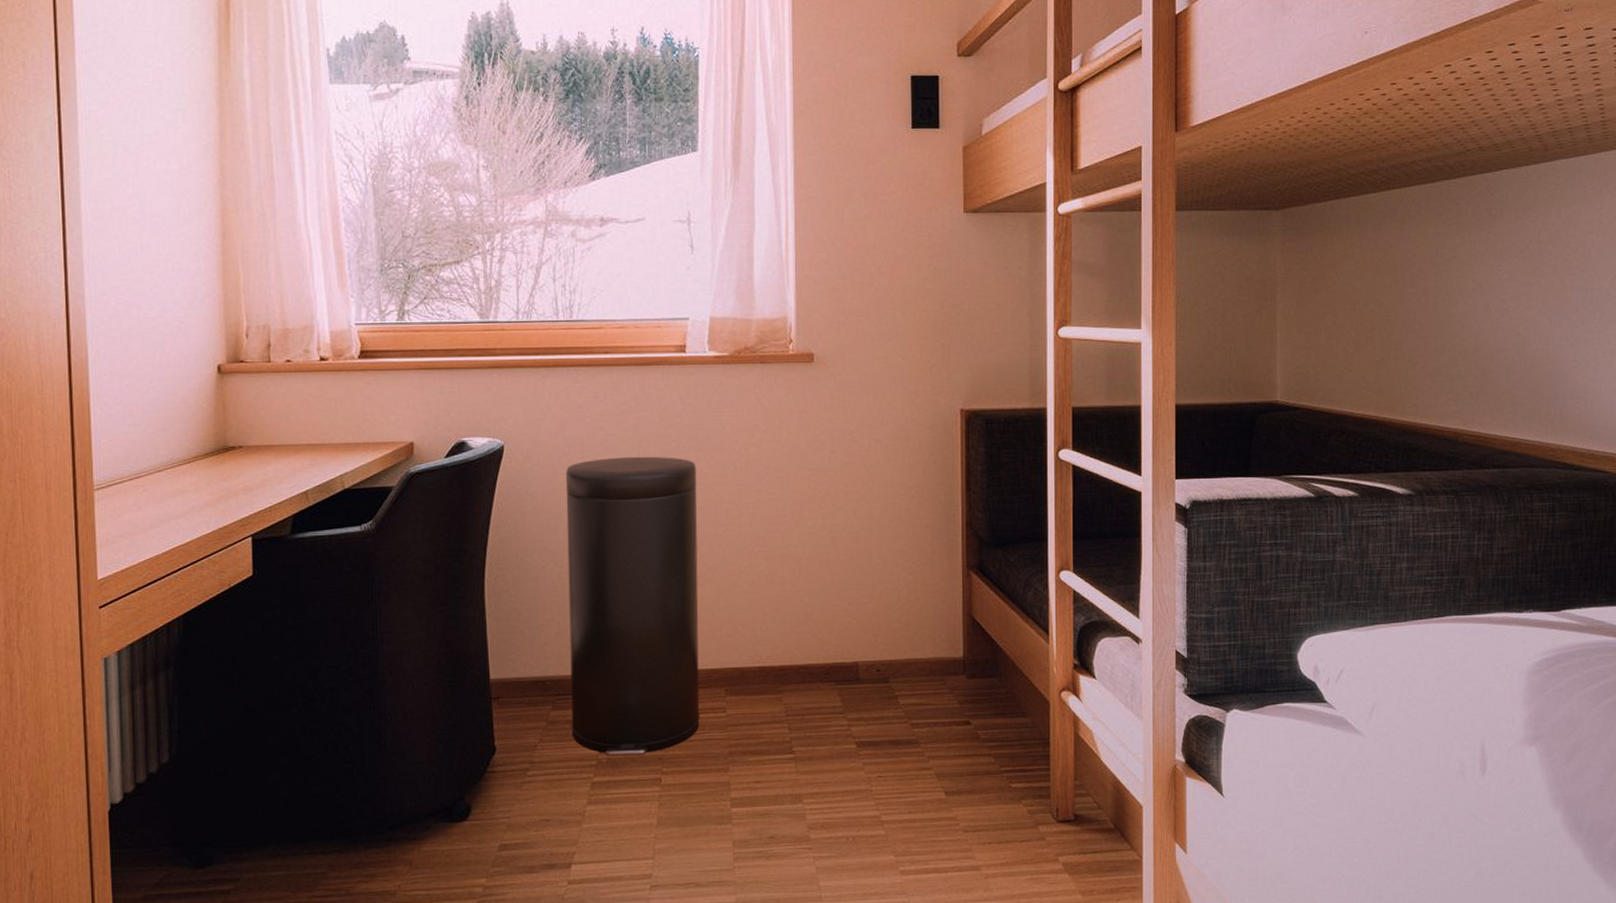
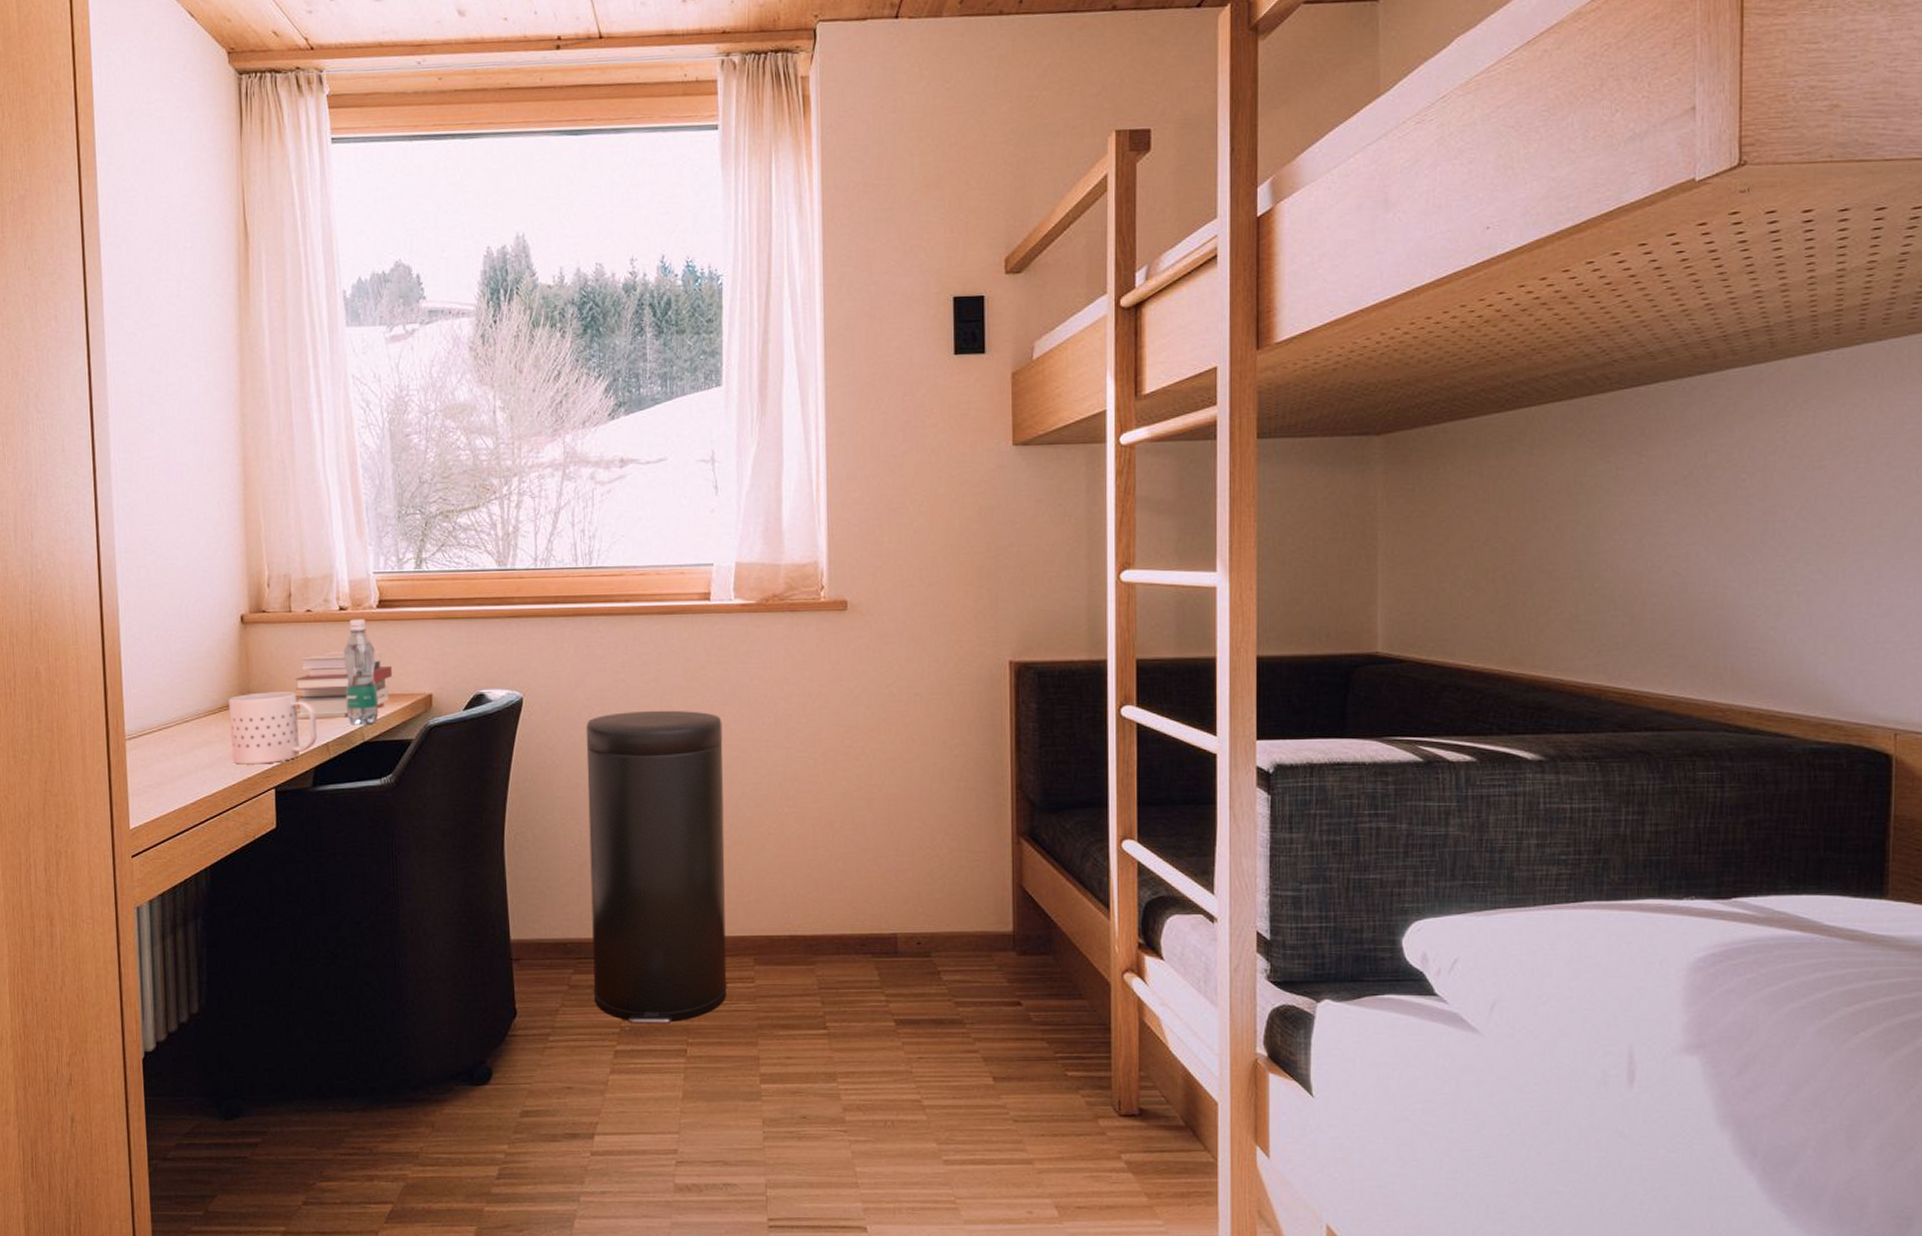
mug: none [204,440,296,513] -> present [228,692,317,765]
books: none [273,400,373,467] -> present [295,651,392,718]
bottle: none [324,369,360,473] -> present [343,618,379,725]

